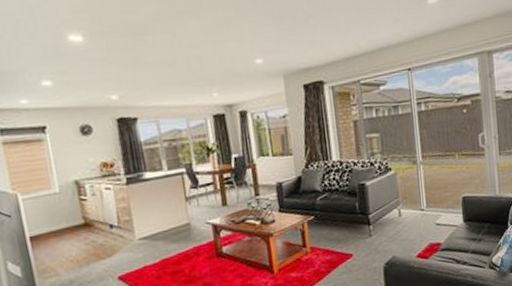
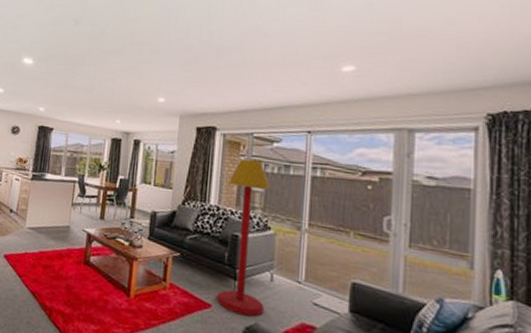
floor lamp: none [345,106,398,255] -> present [216,159,271,317]

